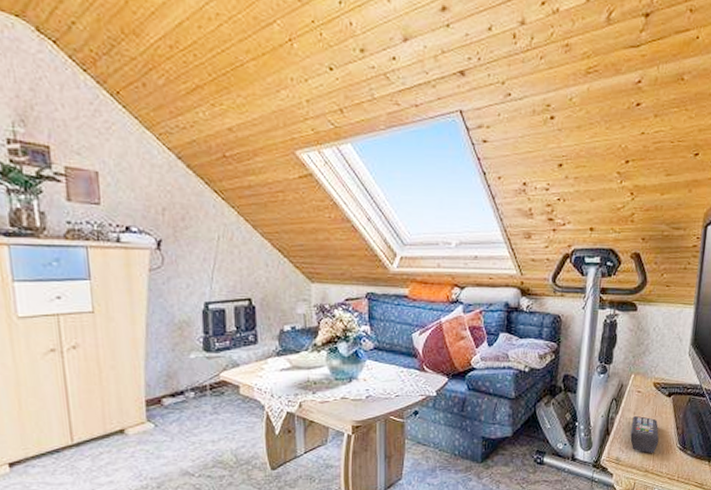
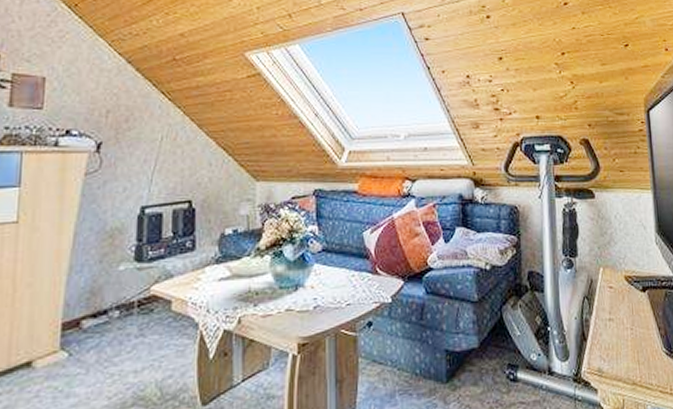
remote control: present [630,416,659,453] -> none [608,316,642,361]

